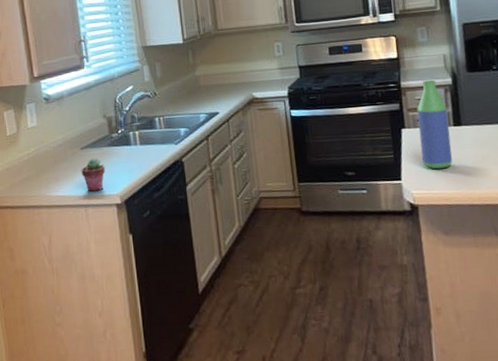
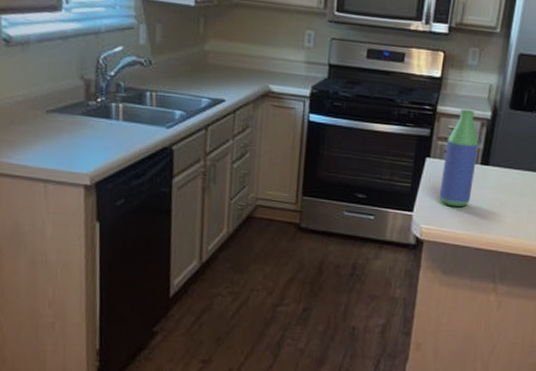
potted succulent: present [81,158,105,192] -> none [44,126,75,166]

